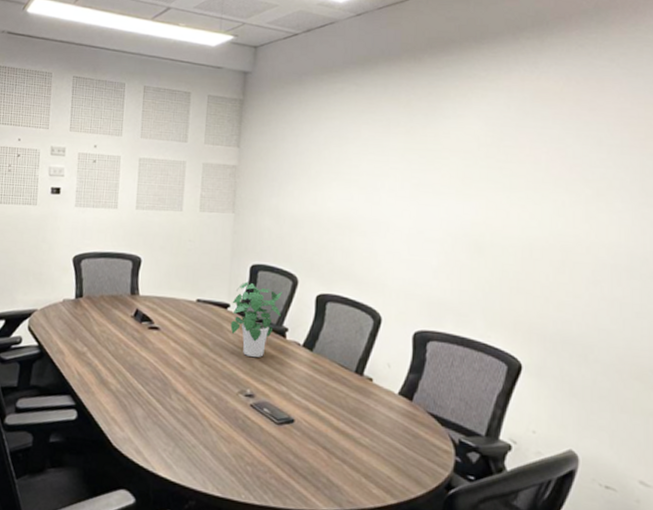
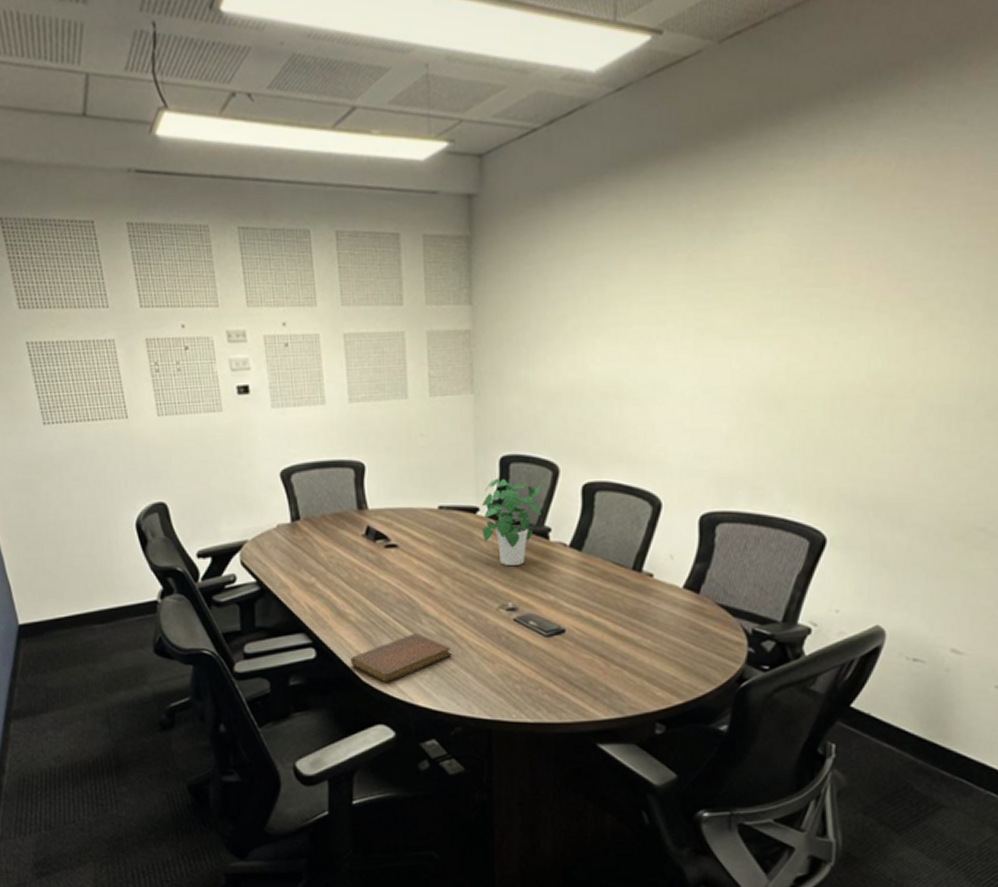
notebook: none [105,407,194,451] -> present [350,633,452,683]

